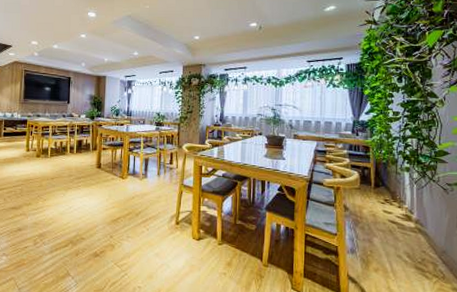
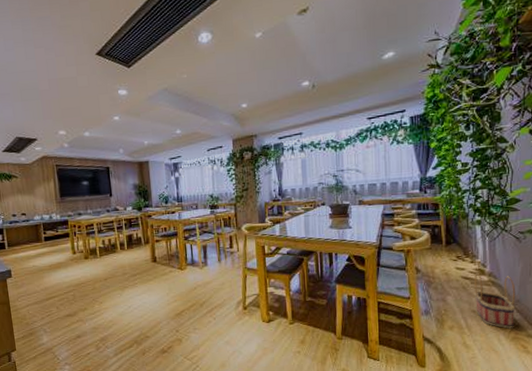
basket: none [401,218,442,279] -> present [475,272,516,329]

